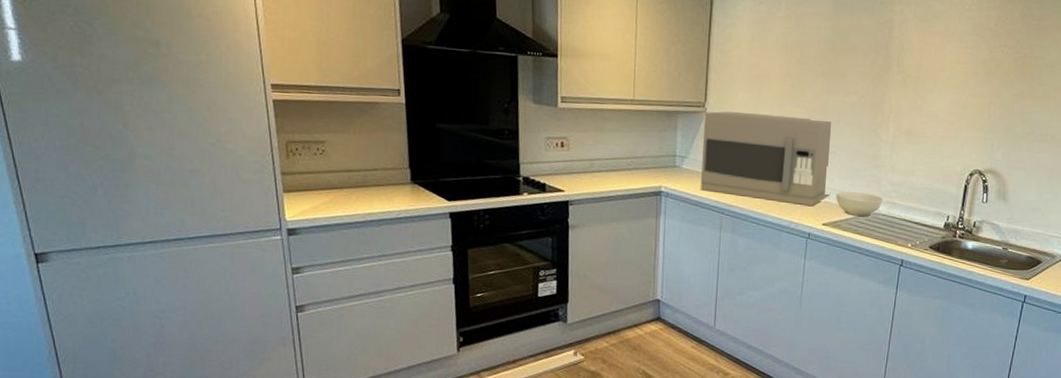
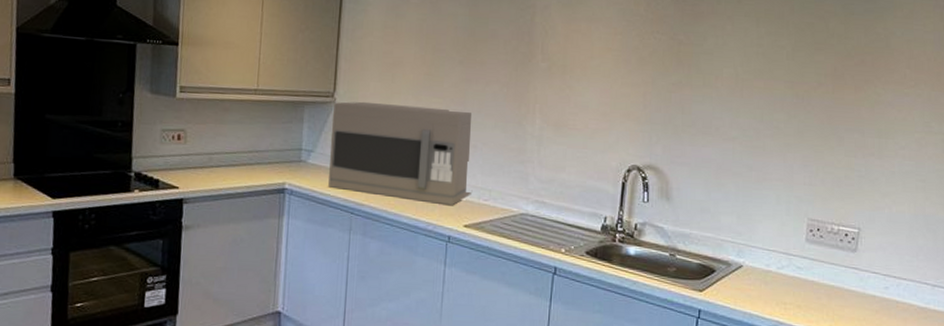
bowl: present [836,192,884,217] -> none [478,189,532,218]

